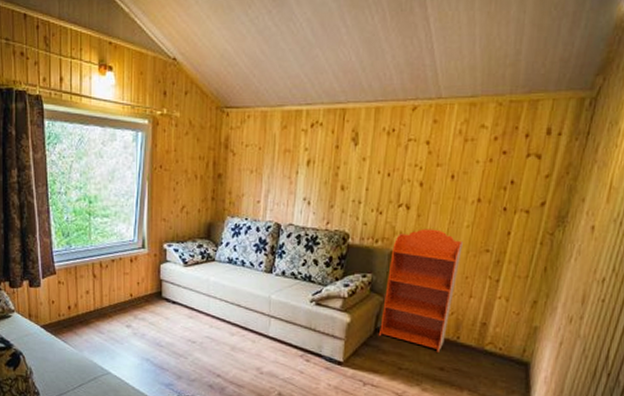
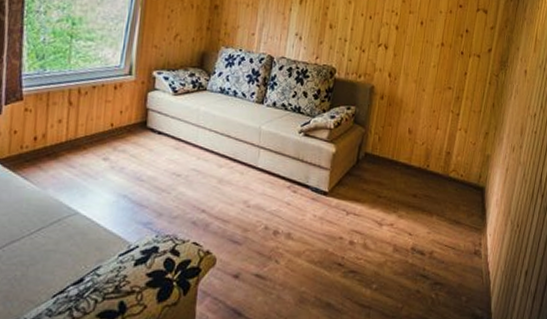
bookcase: present [378,228,463,352] -> none [360,66,431,180]

